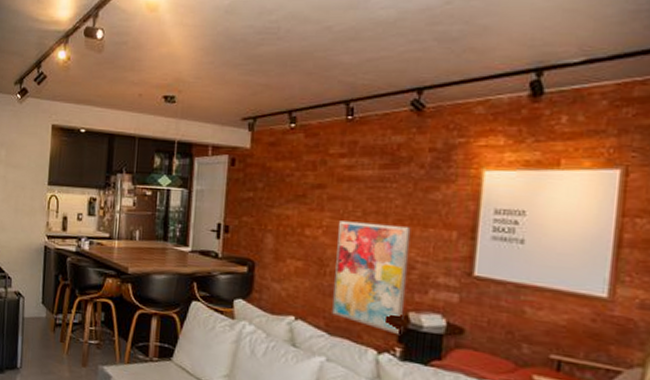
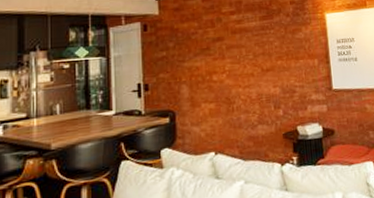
wall art: present [332,221,411,336] -> none [238,61,295,147]

